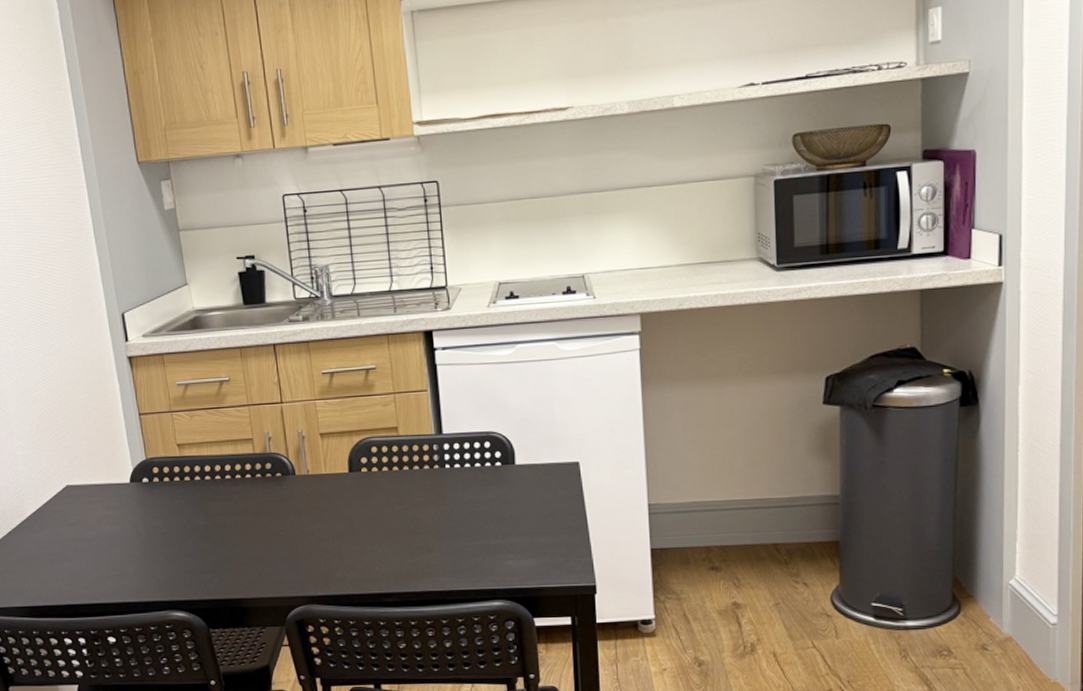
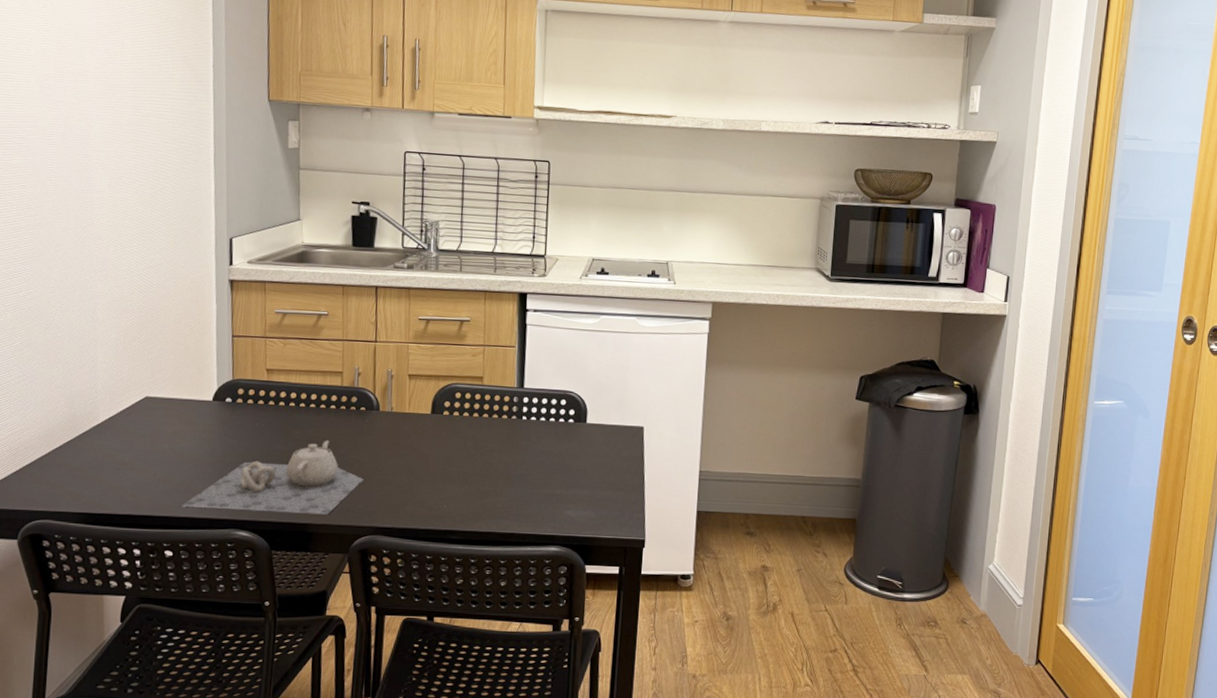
teapot: none [117,511,290,592] -> present [182,440,364,515]

